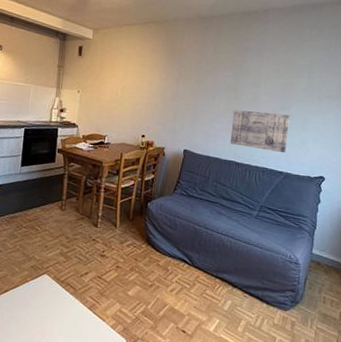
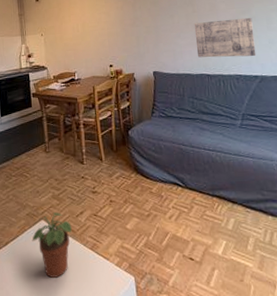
potted plant: none [32,269,74,330] -> present [32,212,72,278]

